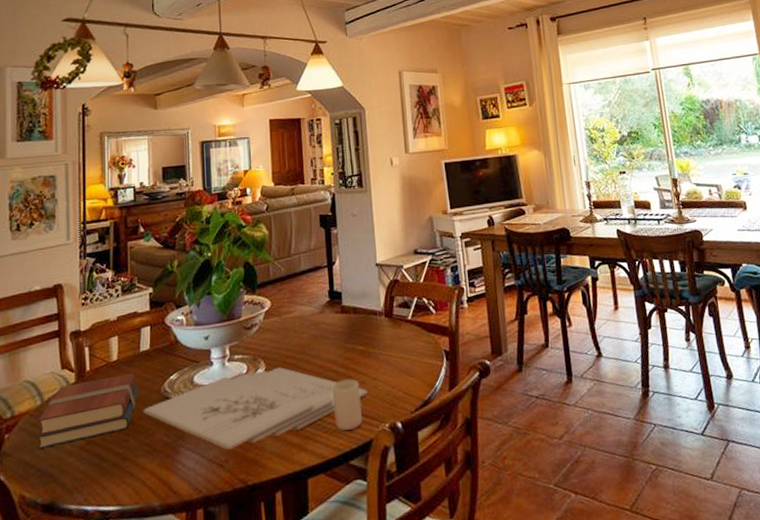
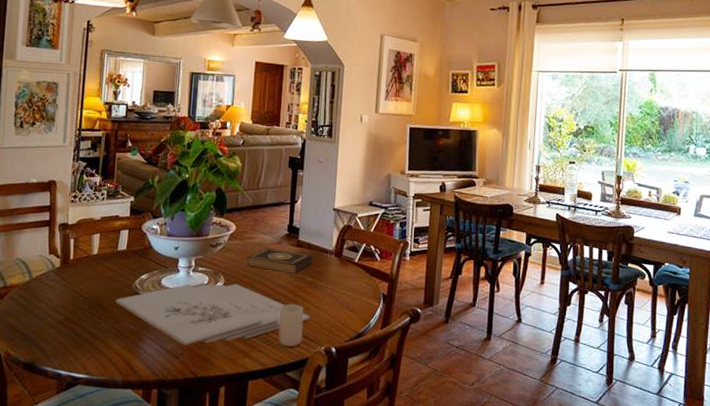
books: present [37,373,139,450] -> none [24,267,114,318]
book: none [287,319,362,345] -> present [246,248,313,274]

